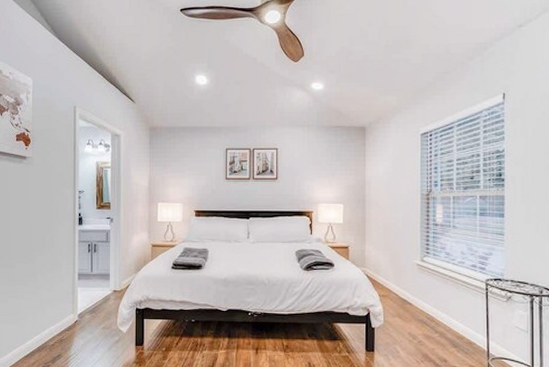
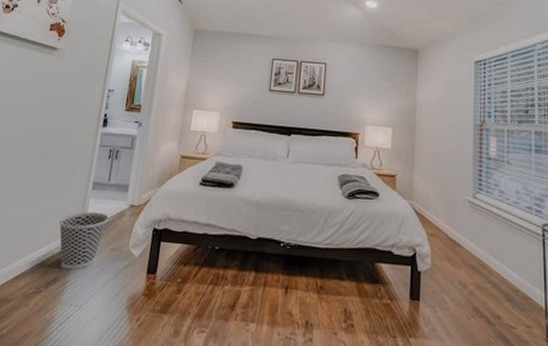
wastebasket: none [54,298,97,347] -> present [58,211,109,270]

